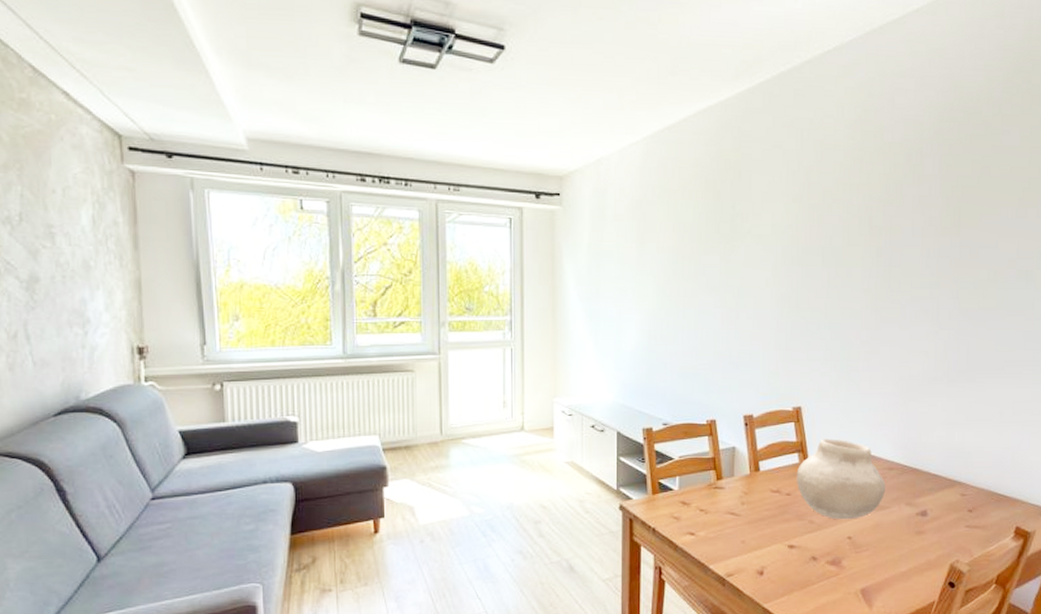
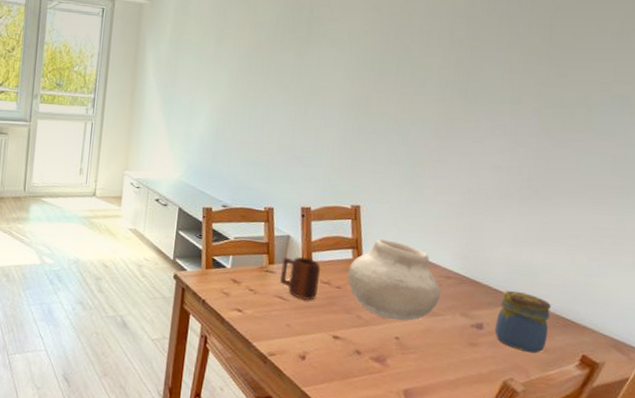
mug: none [729,467,769,512] -> present [279,257,320,300]
jar: none [938,473,985,532] -> present [494,290,551,354]

